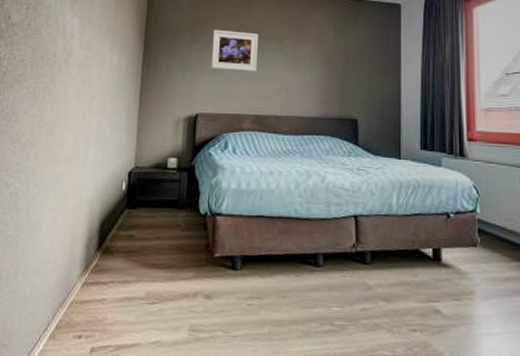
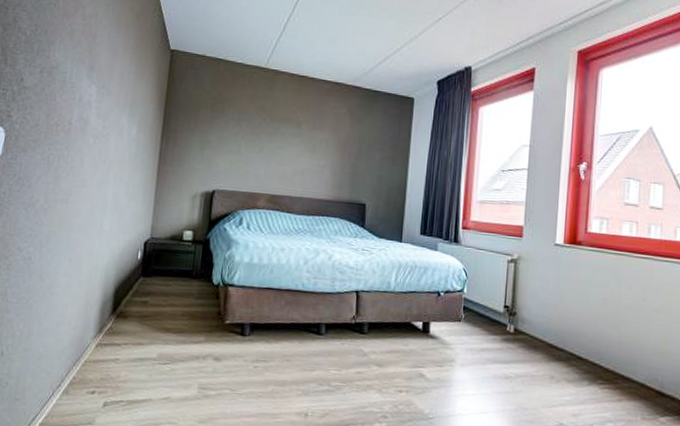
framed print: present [211,29,259,72] -> none [229,109,278,153]

